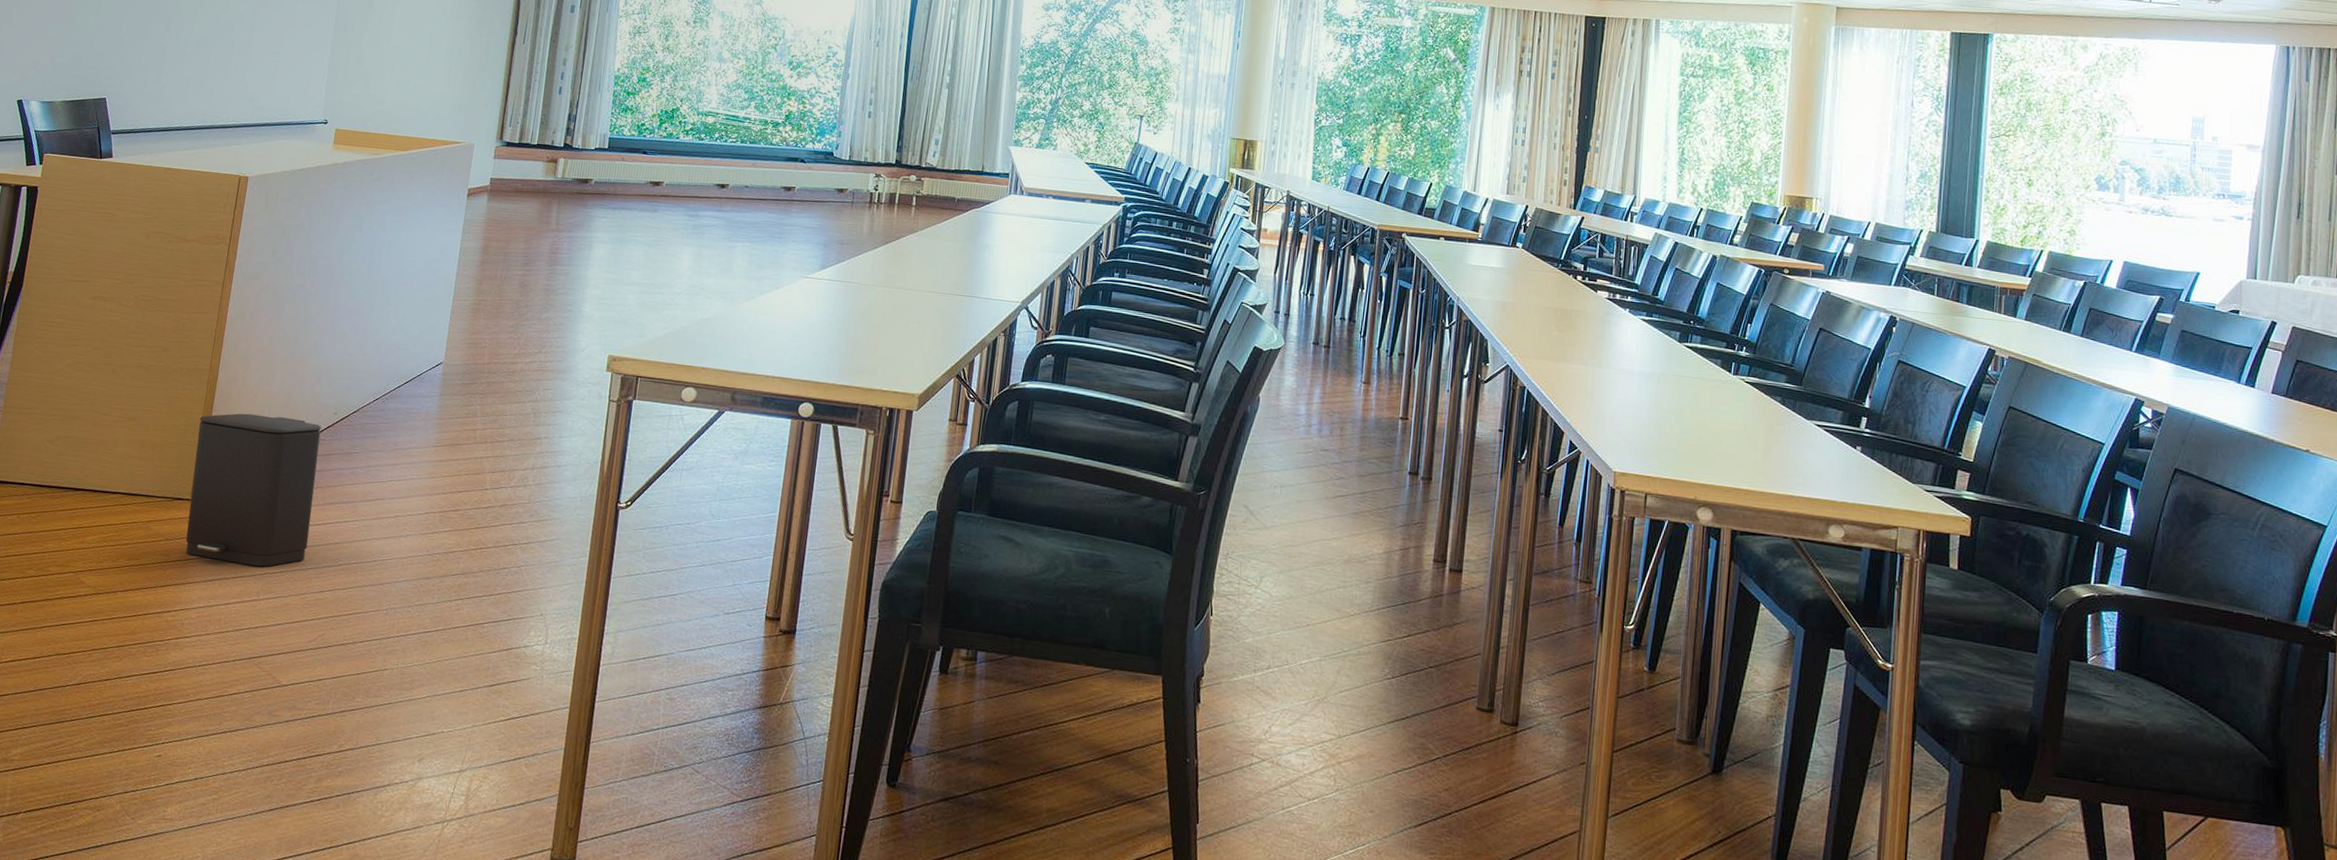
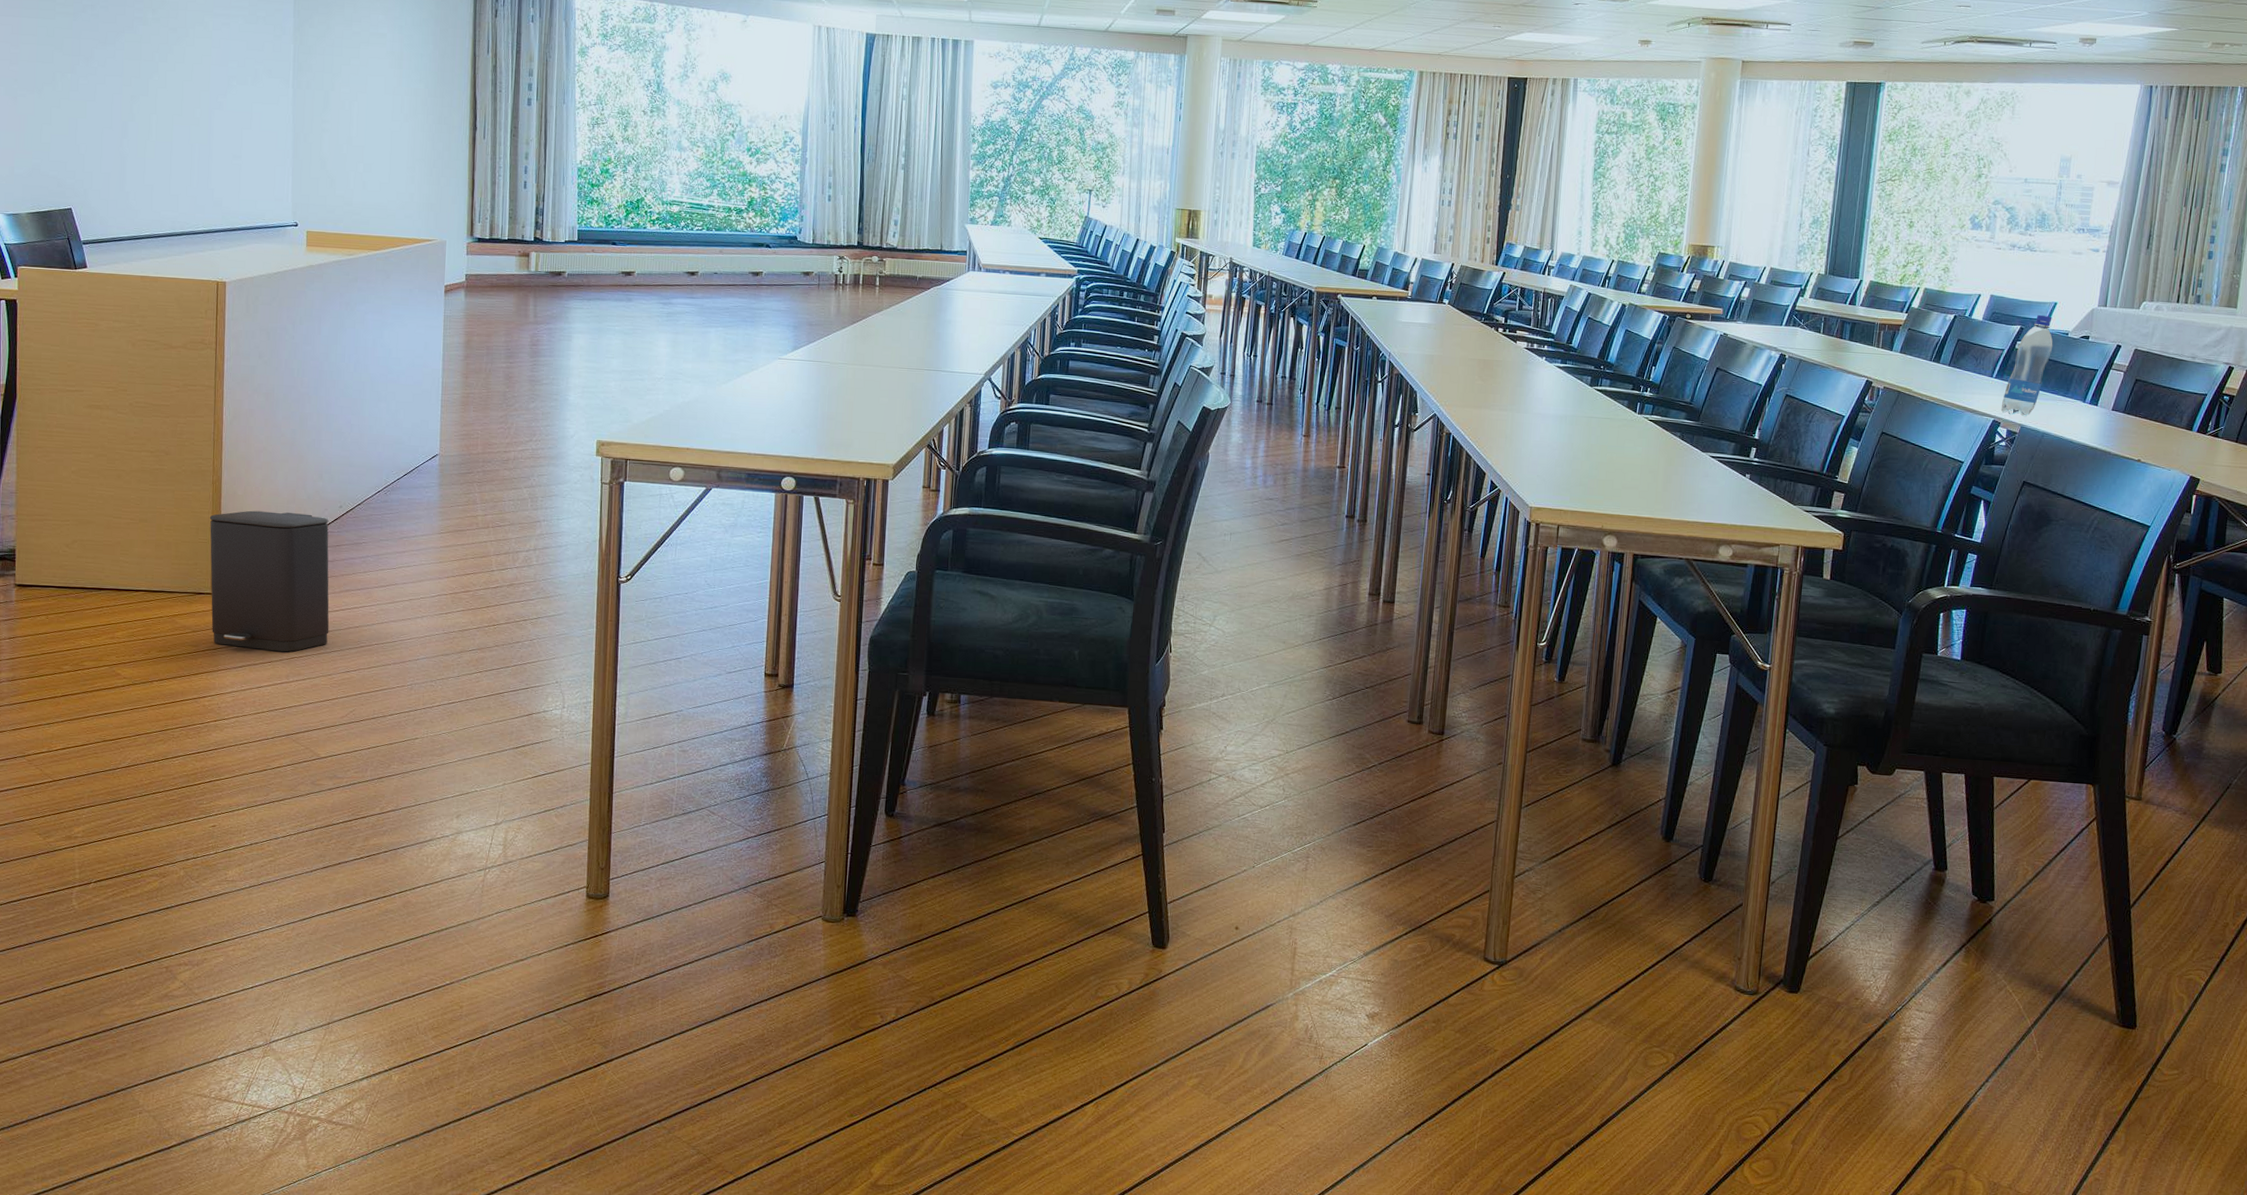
bottle: none [2143,284,2199,397] -> present [2000,314,2053,417]

